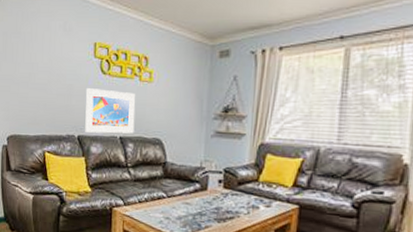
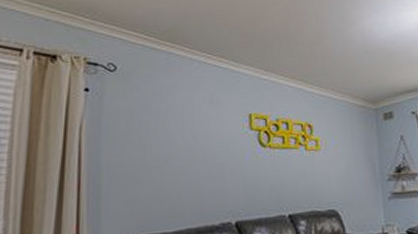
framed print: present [85,88,136,134] -> none [242,163,305,216]

